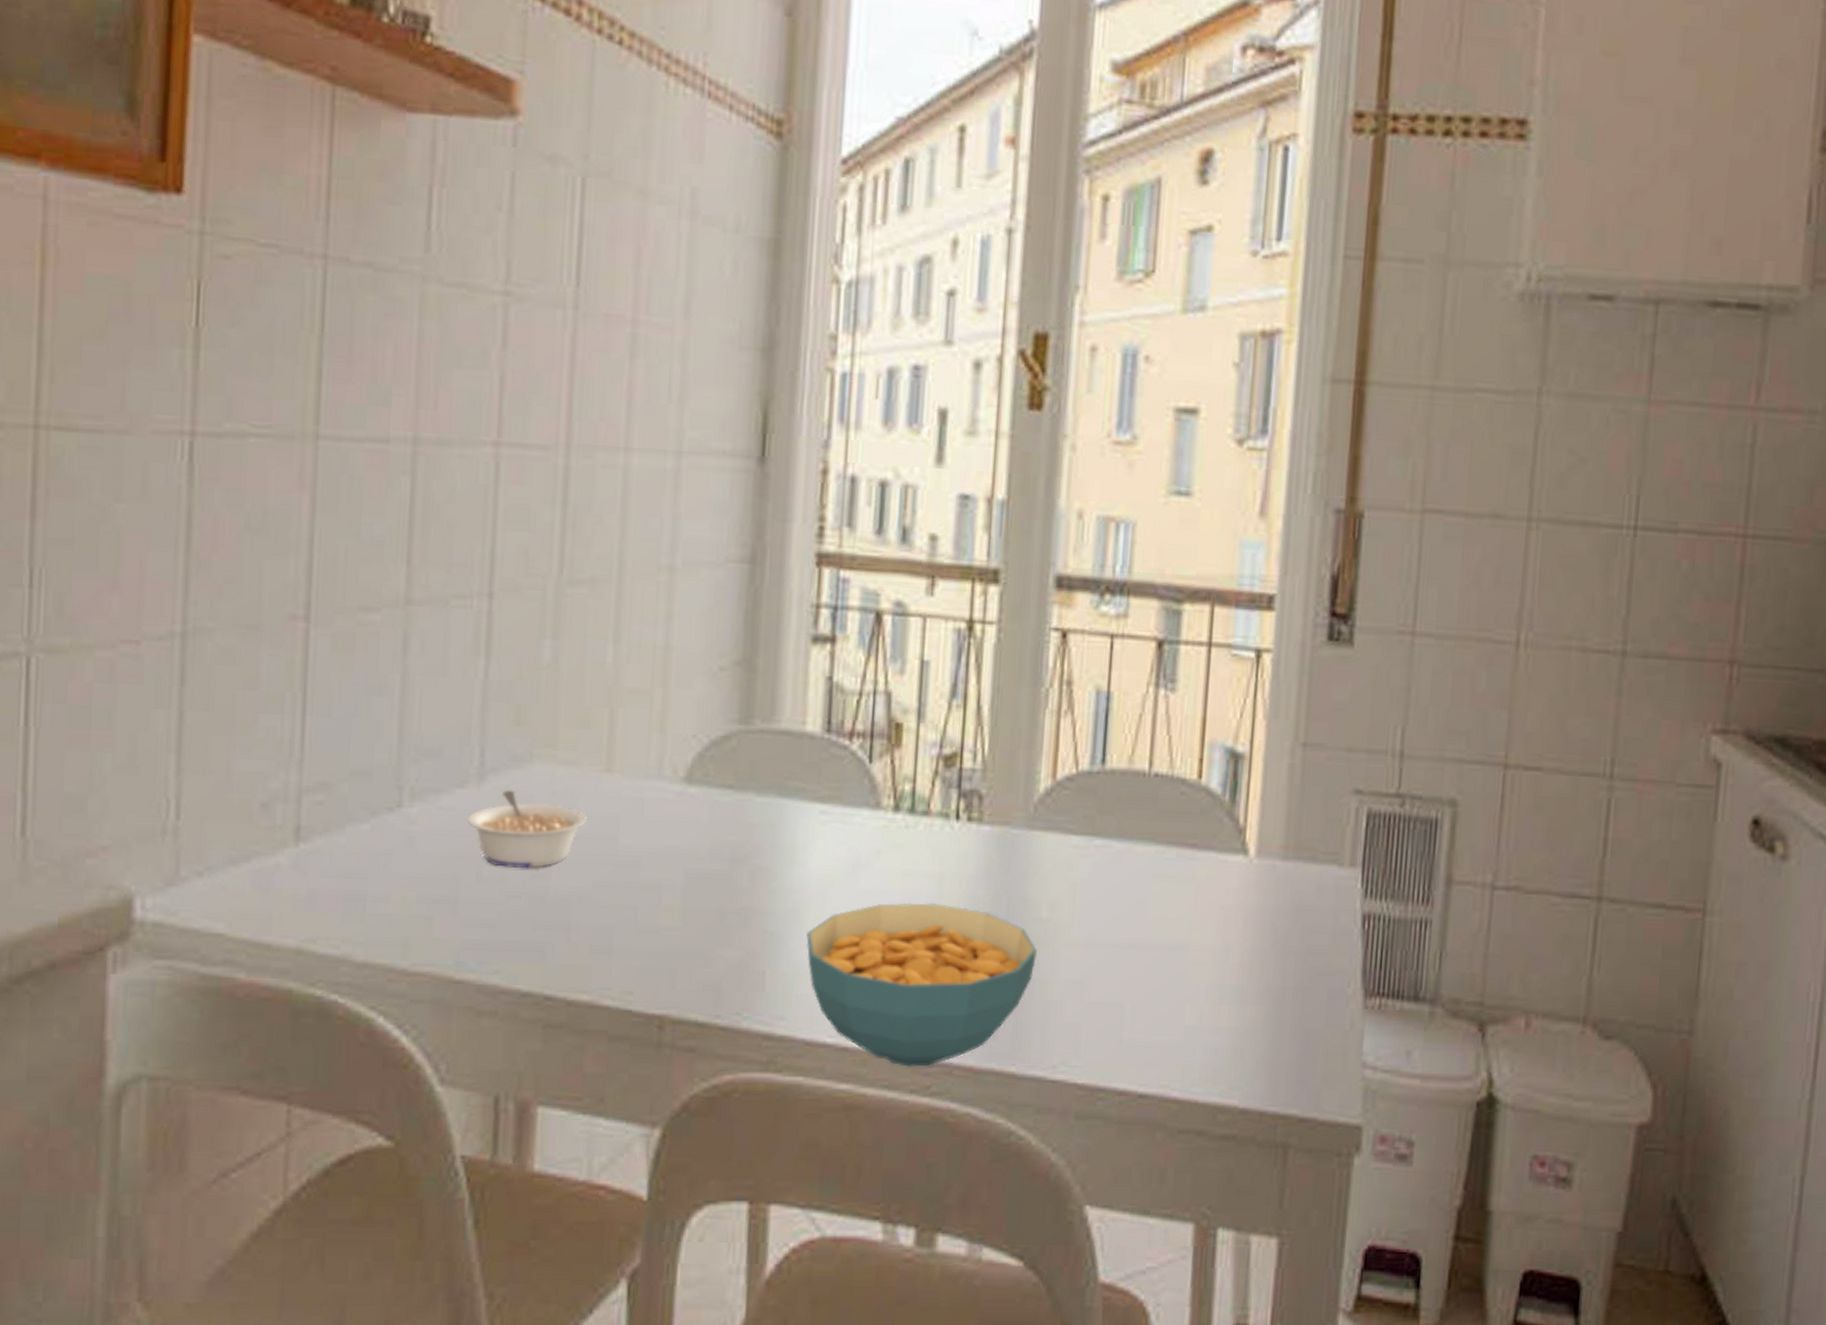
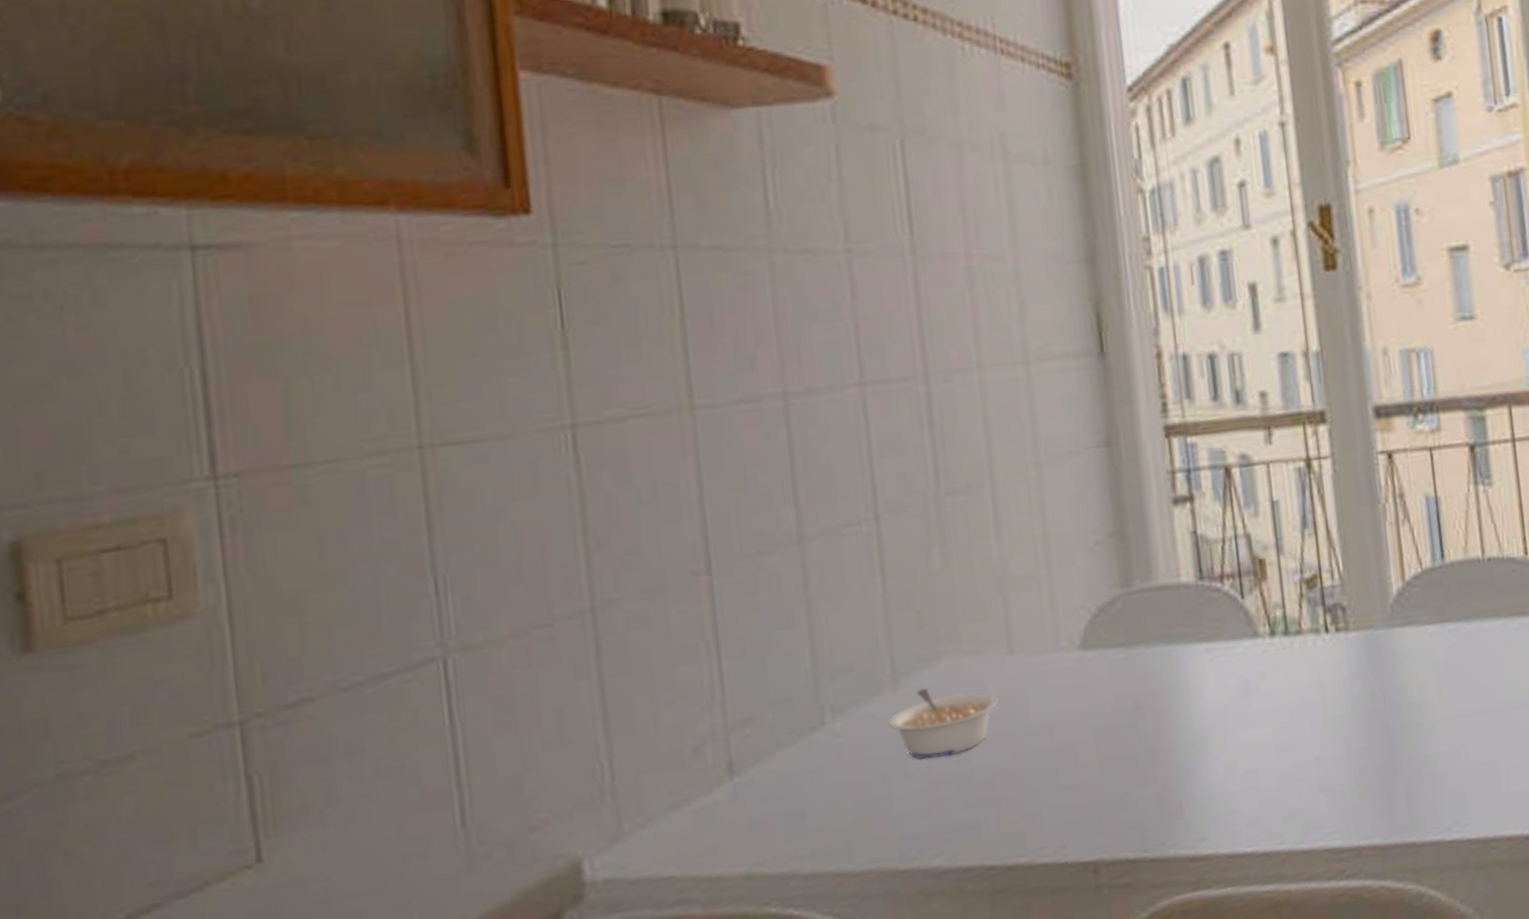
cereal bowl: present [806,902,1037,1068] -> none [1212,706,1417,858]

